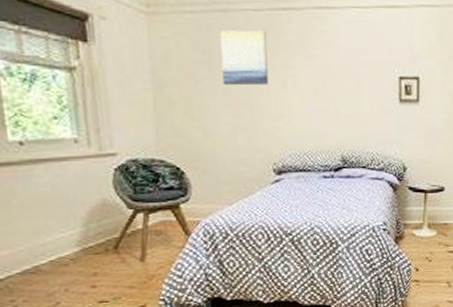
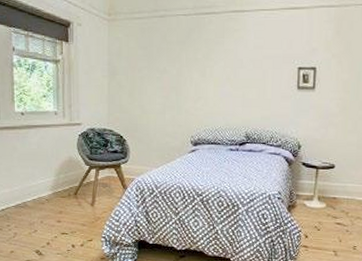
wall art: present [220,30,268,86] -> none [158,30,192,74]

